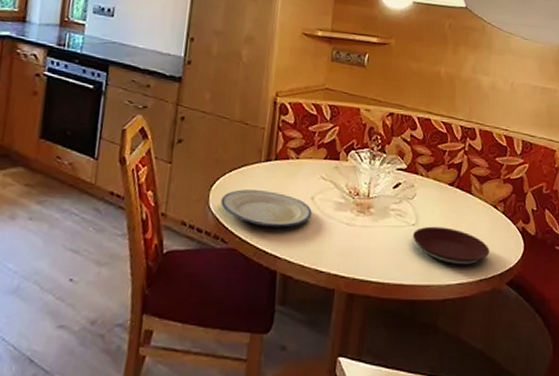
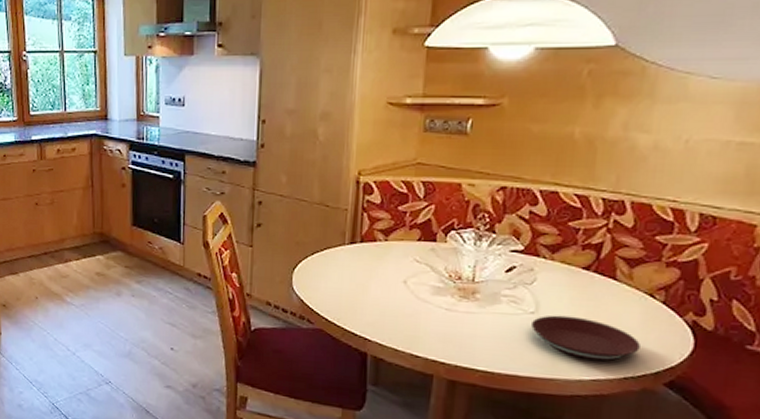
plate: present [221,189,312,227] -> none [304,272,405,310]

